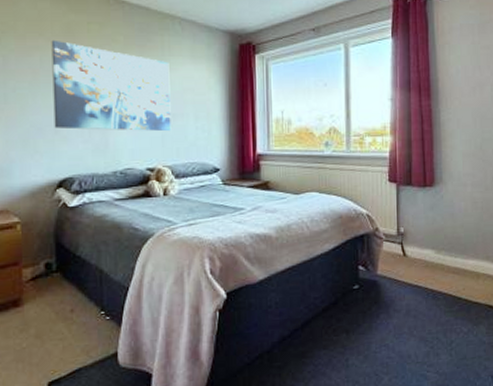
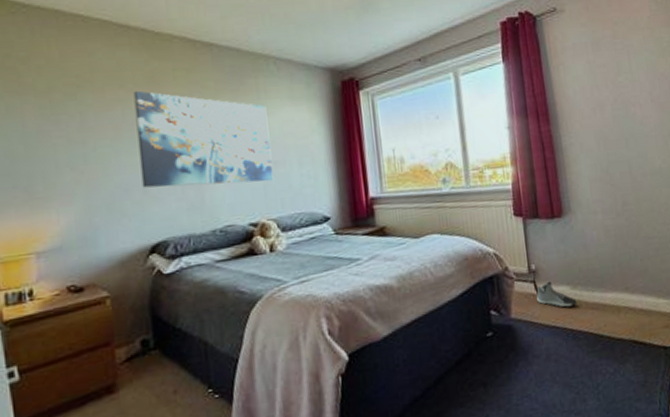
sneaker: none [403,244,440,270] -> present [536,281,577,308]

